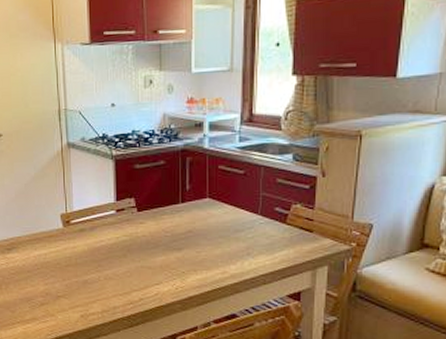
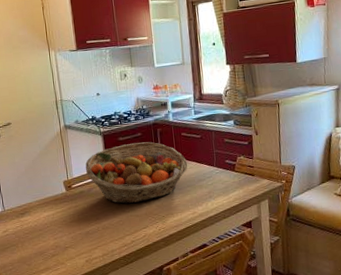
fruit basket: none [90,173,221,252] -> present [85,142,187,204]

